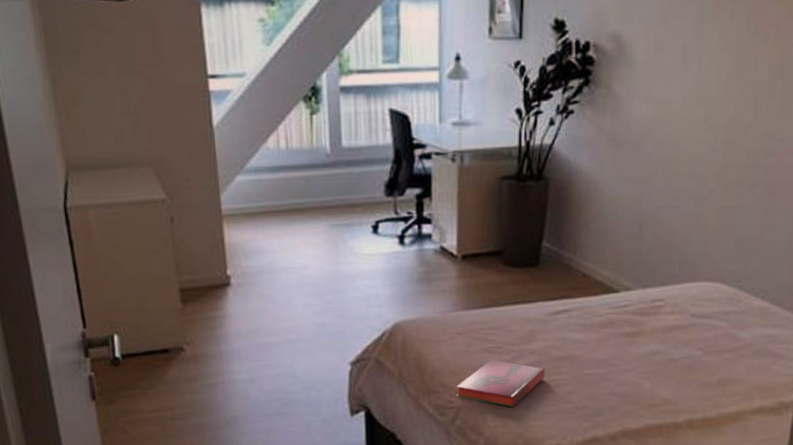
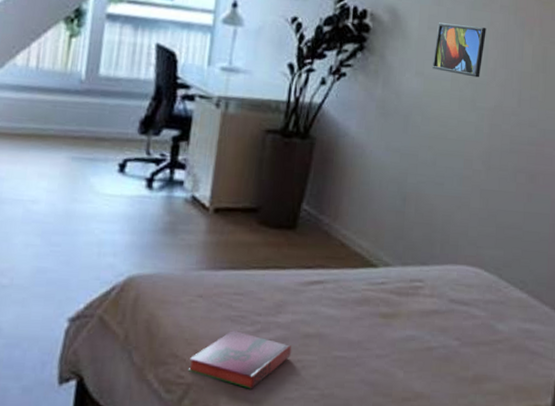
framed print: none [661,40,717,95] -> present [432,22,487,78]

